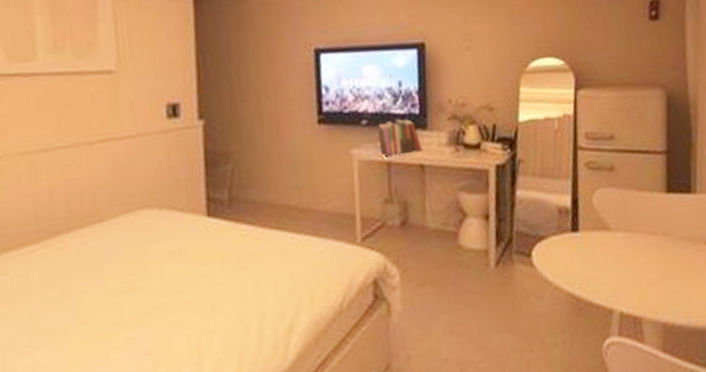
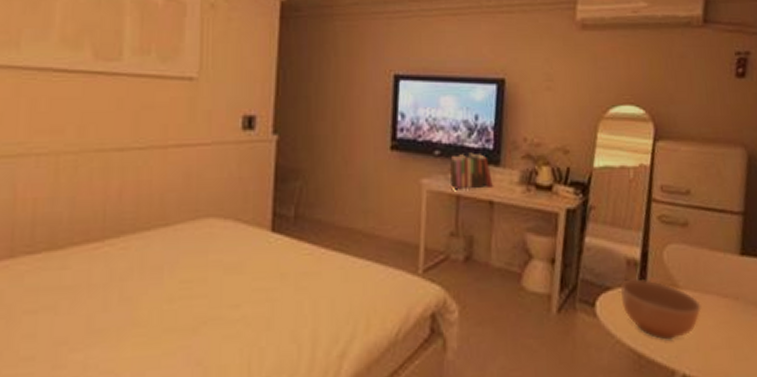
bowl: none [554,225,633,281] -> present [621,279,701,340]

